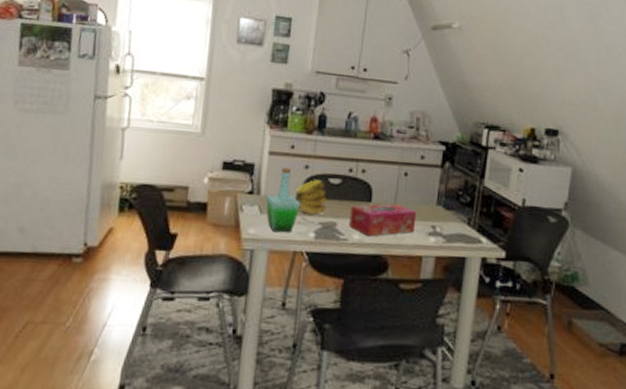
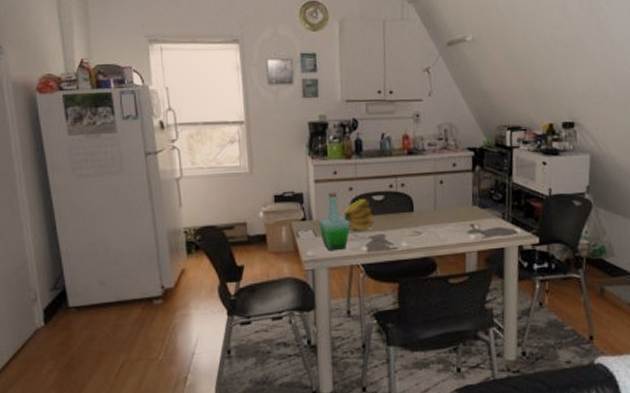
tissue box: present [349,203,417,237] -> none [396,210,456,243]

